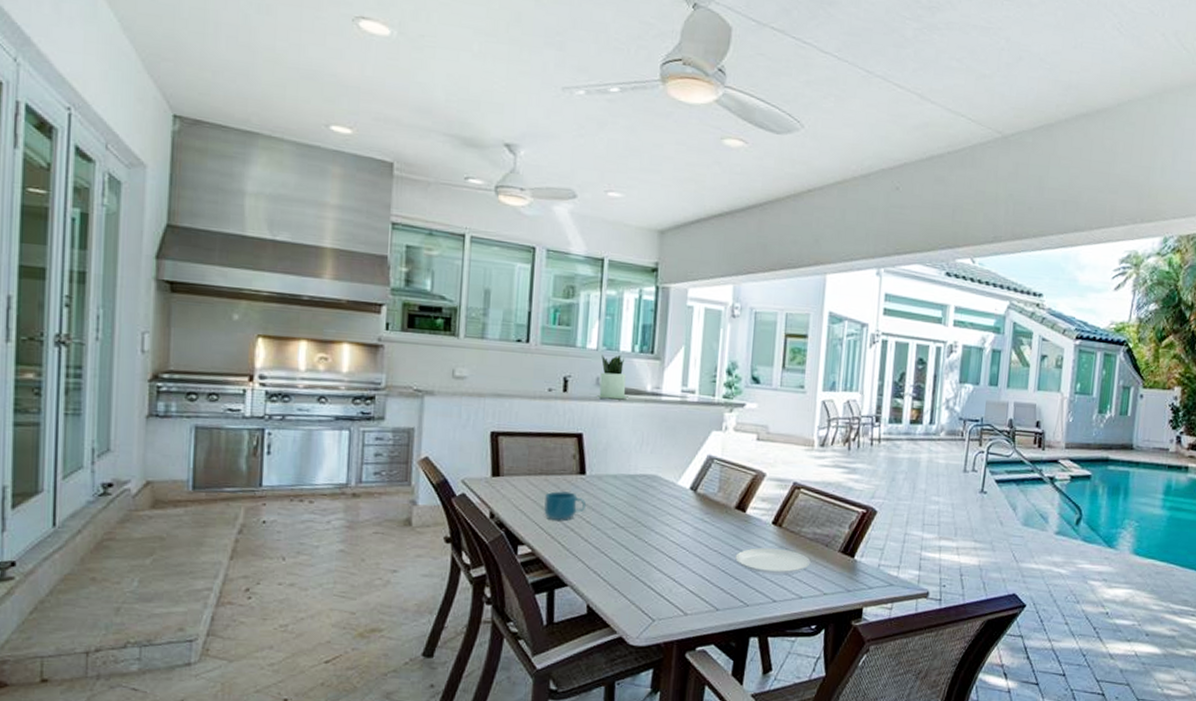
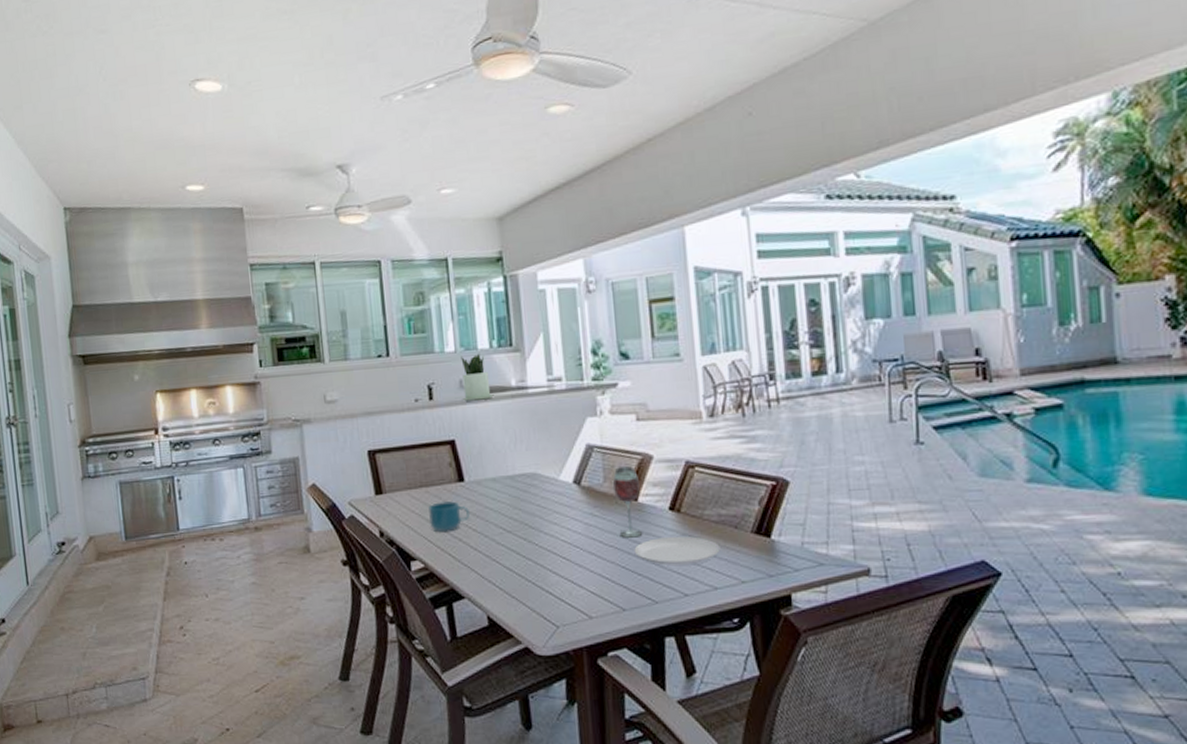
wineglass: none [724,480,751,545] -> present [612,466,642,538]

